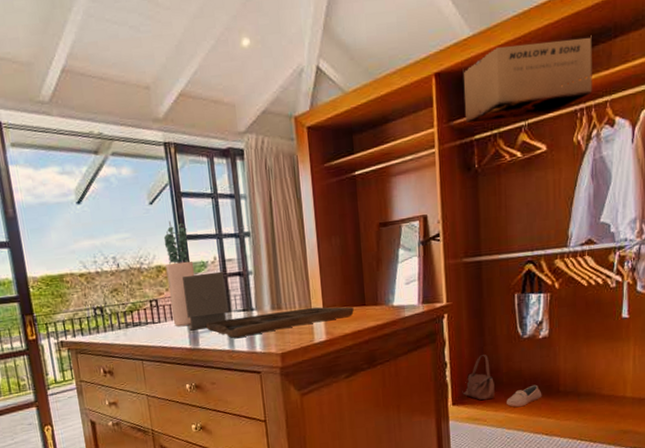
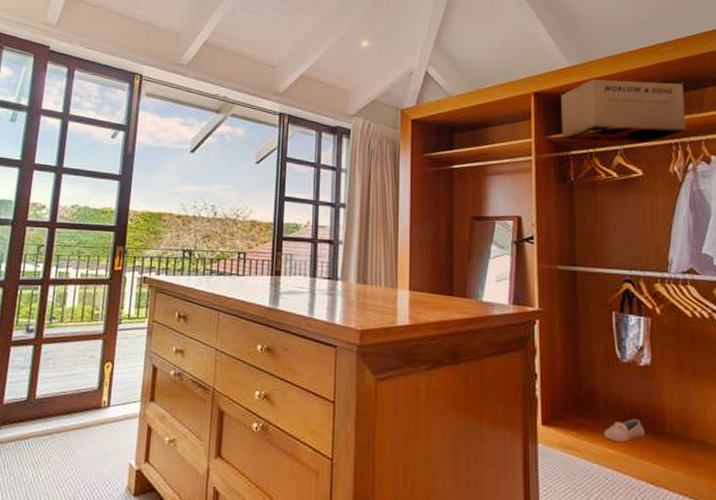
vase: present [163,218,195,327] -> none [257,180,287,284]
jewelry box: present [183,271,229,331] -> none [271,234,315,291]
decorative tray: present [206,306,354,338] -> none [289,284,441,306]
handbag: present [462,354,495,401] -> none [553,373,591,427]

